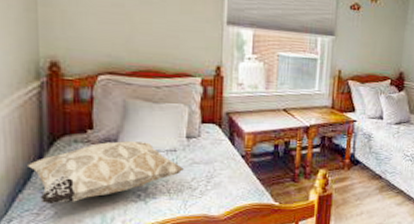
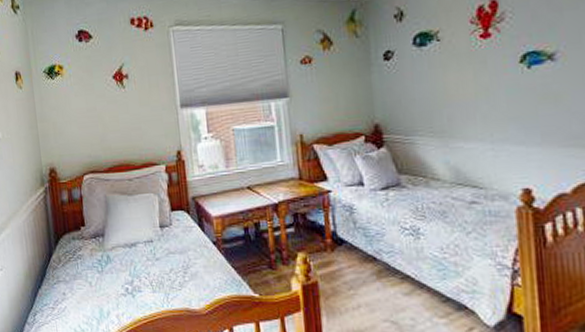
decorative pillow: present [28,141,184,205] -> none [42,235,162,299]

